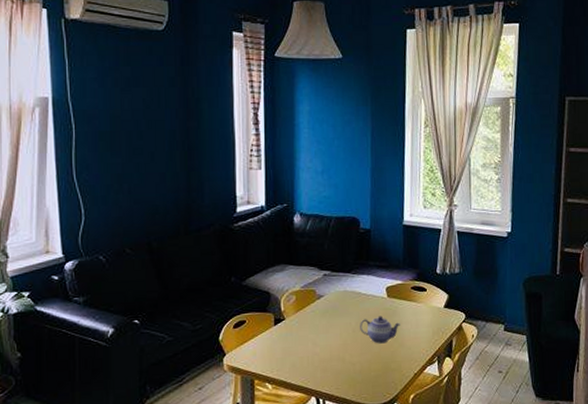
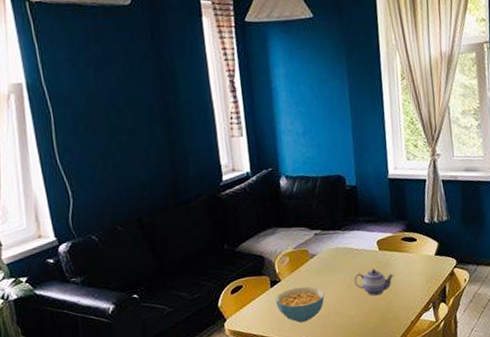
cereal bowl: none [277,327,328,364] -> present [275,286,325,323]

